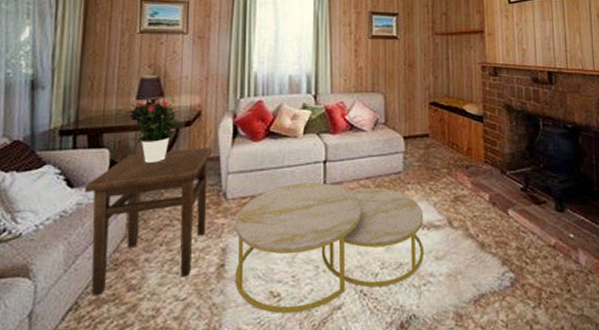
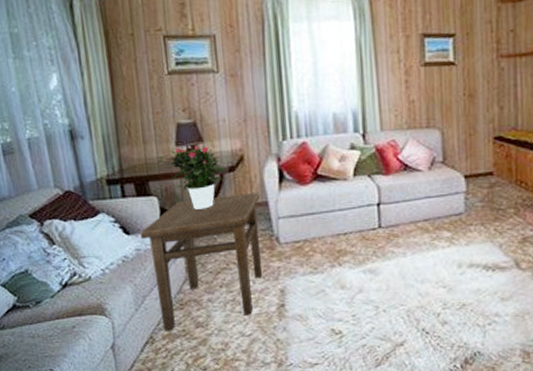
coffee table: present [235,182,424,314] -> none [290,225,488,349]

